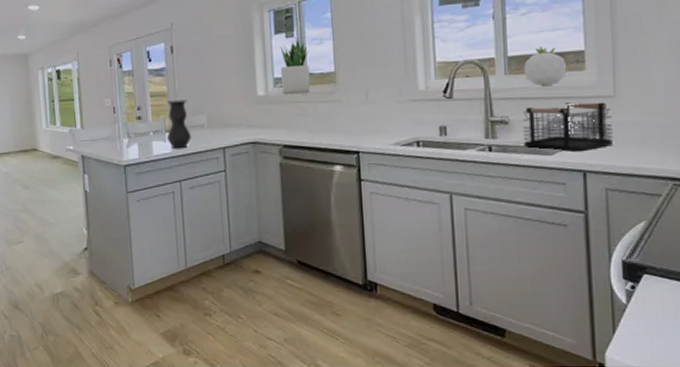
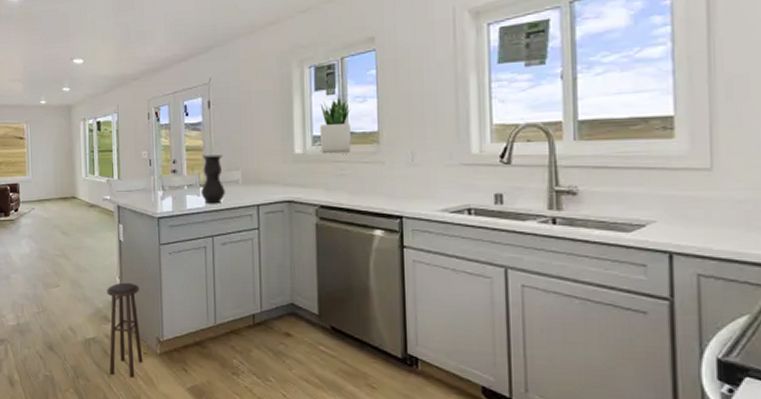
stool: none [74,233,114,329] -> present [107,282,143,378]
dish rack: present [522,102,613,152] -> none [594,174,708,229]
succulent plant: present [524,47,567,87] -> none [597,110,651,155]

